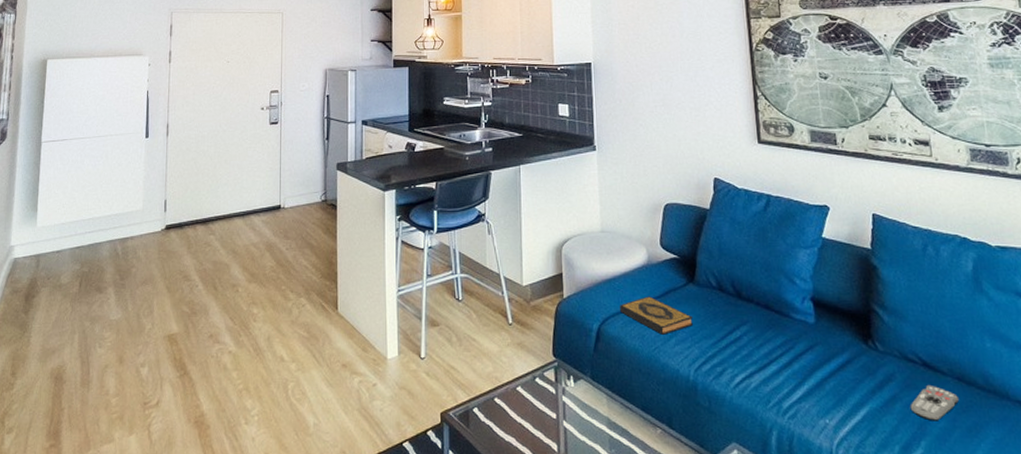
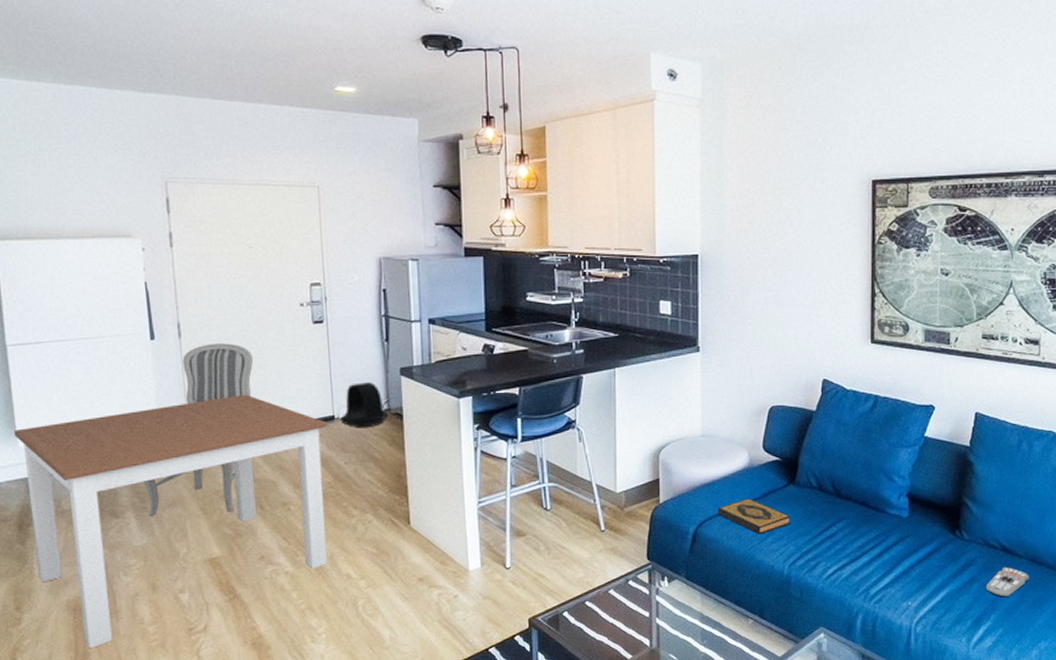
dining table: none [34,185,274,416] -> present [13,394,327,648]
dining chair: none [125,141,221,293] -> present [143,343,256,516]
backpack: none [285,176,325,217] -> present [340,382,389,428]

